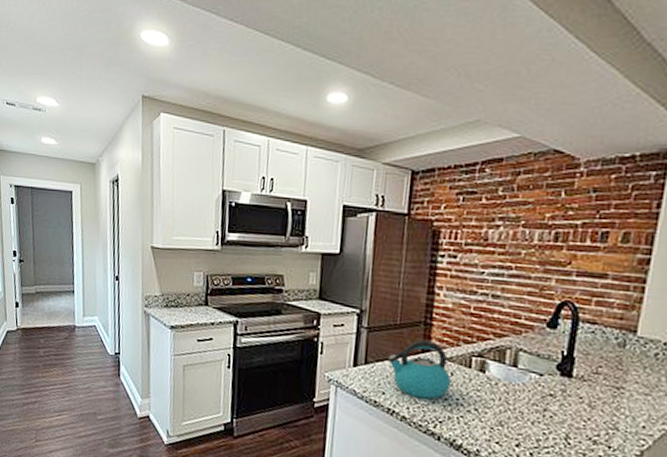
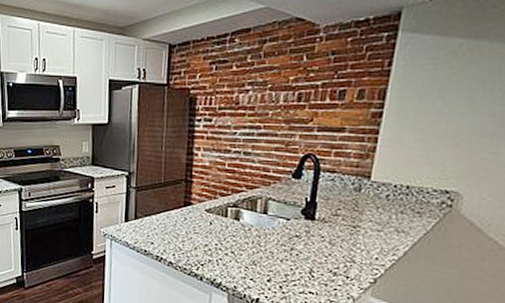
kettle: present [388,340,452,400] -> none [155,195,211,246]

